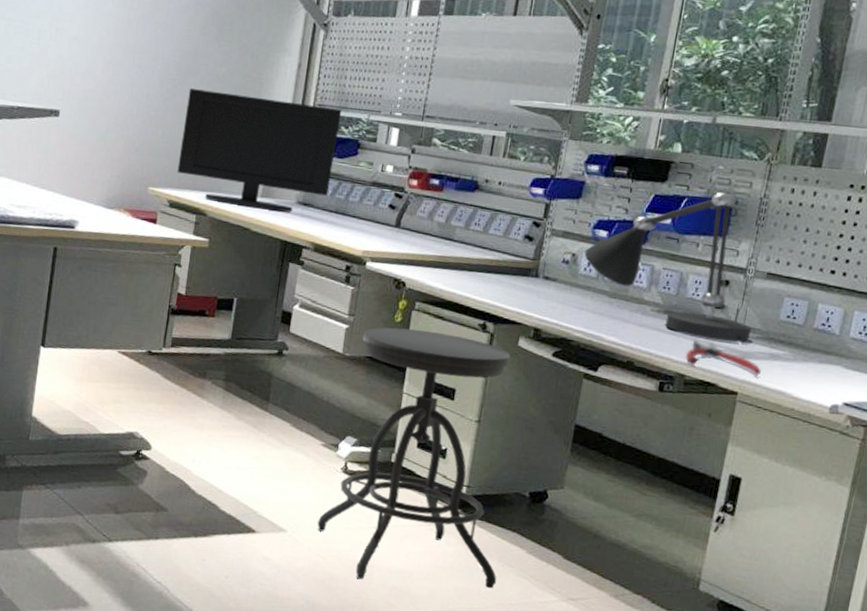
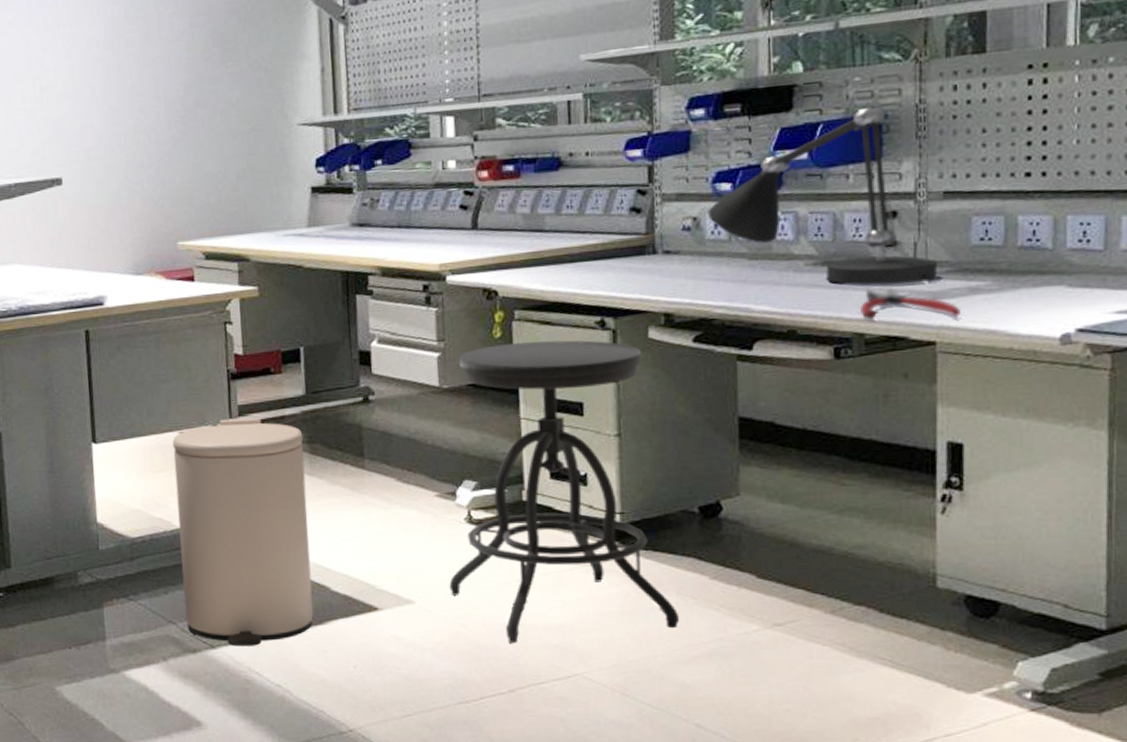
pedal bin: none [91,346,222,546] -> present [172,417,314,647]
monitor: present [177,88,342,213] -> none [201,109,385,243]

